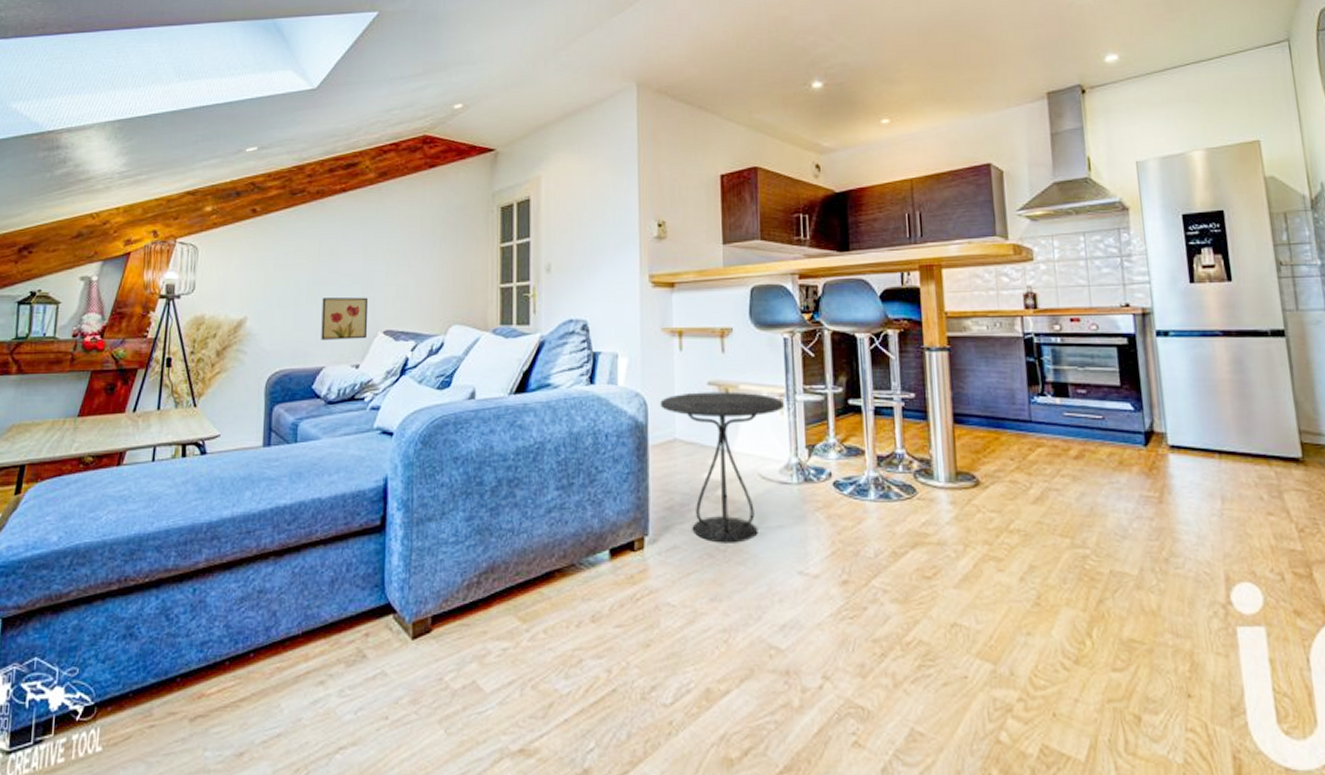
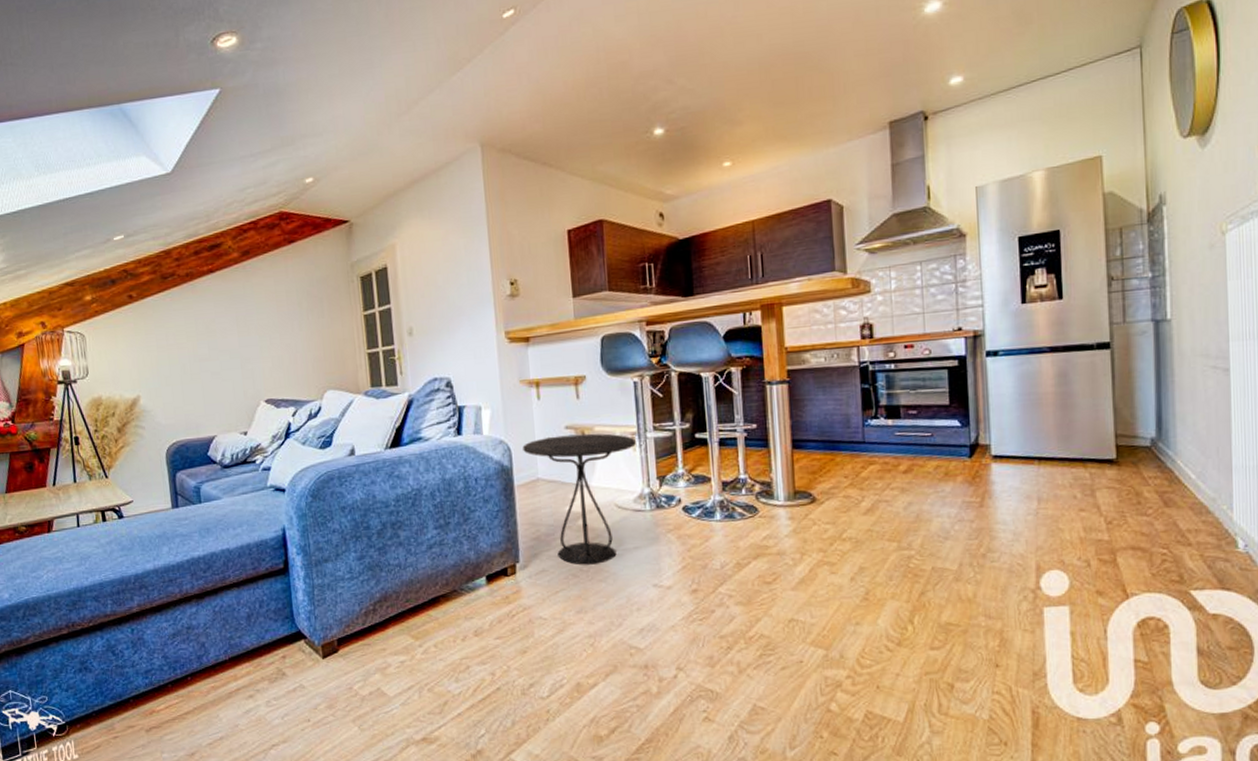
wall art: present [321,297,369,340] -> none [205,370,251,412]

